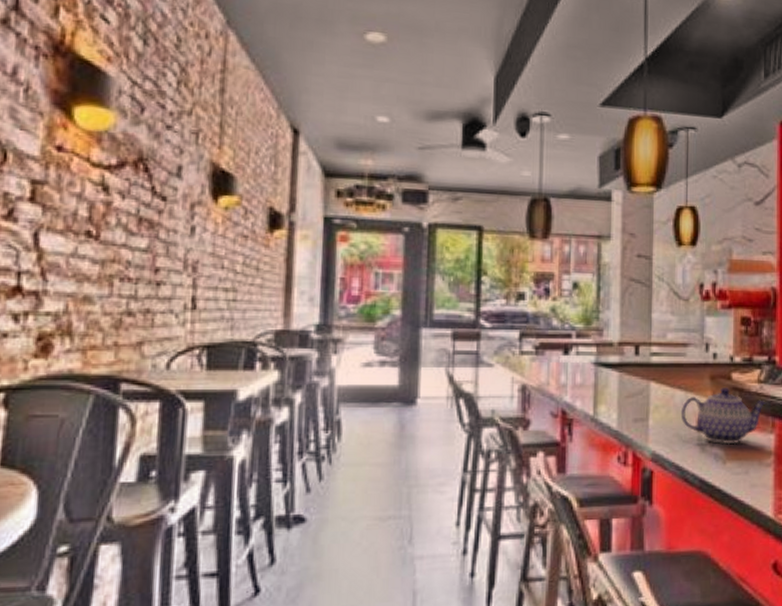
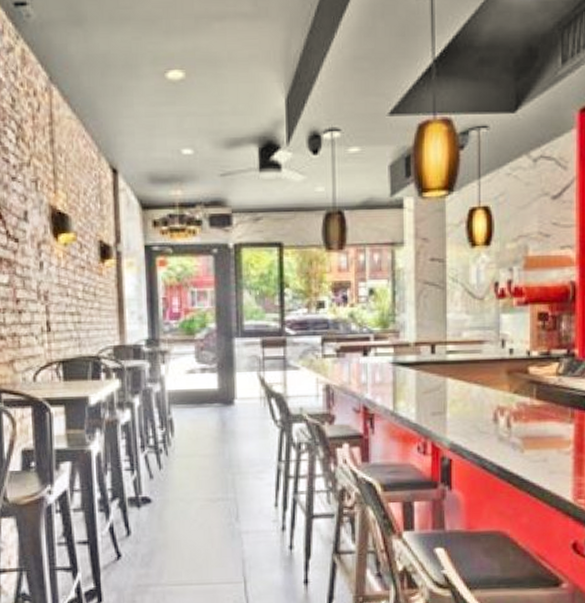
teapot: present [680,388,768,445] -> none [477,381,567,435]

